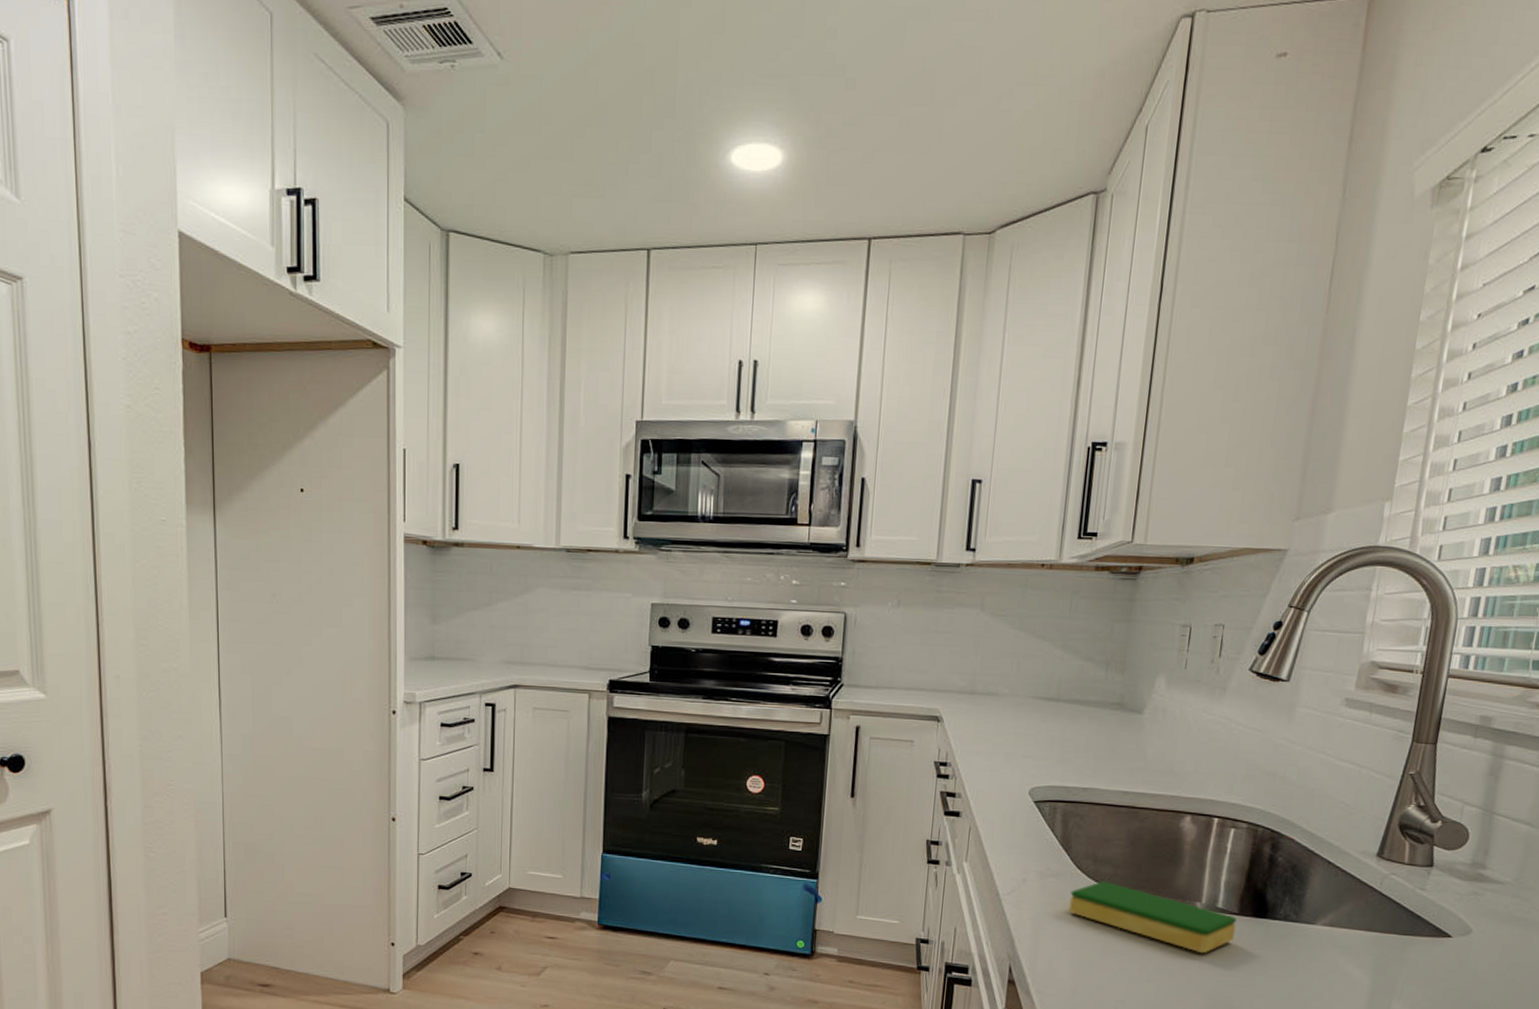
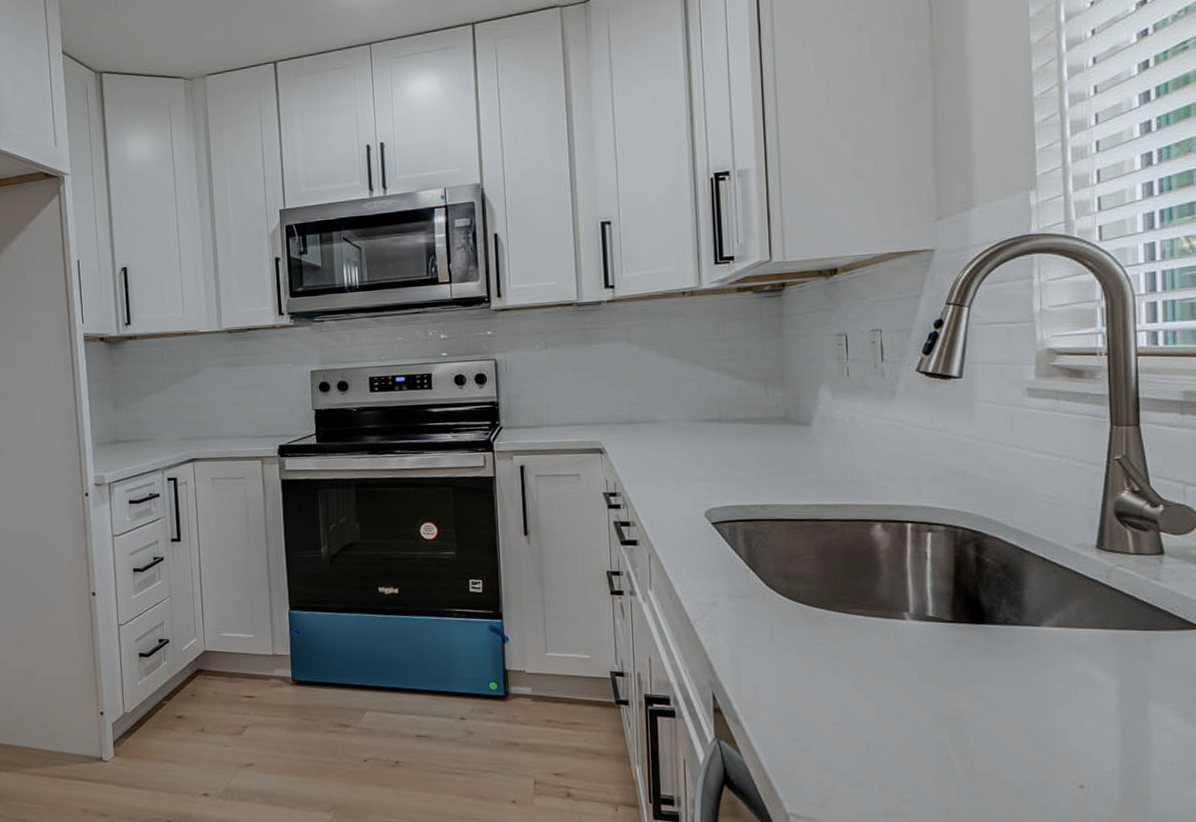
dish sponge: present [1068,881,1237,954] -> none [765,597,952,666]

